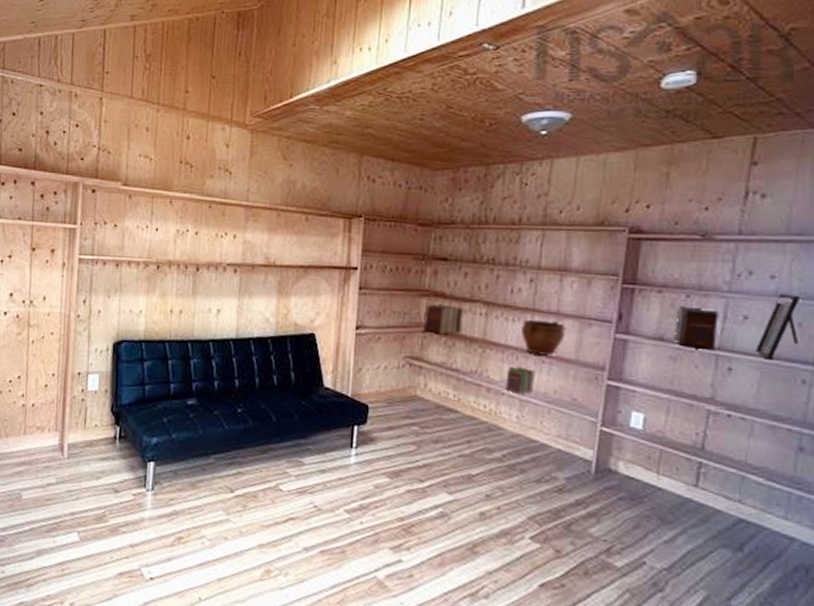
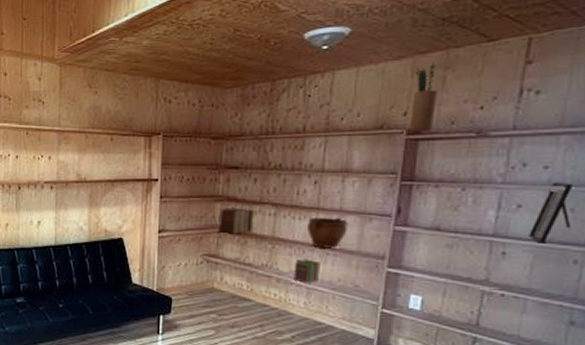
vase: none [631,156,660,231] -> present [409,62,437,132]
books: present [675,306,719,351] -> none [451,198,493,238]

